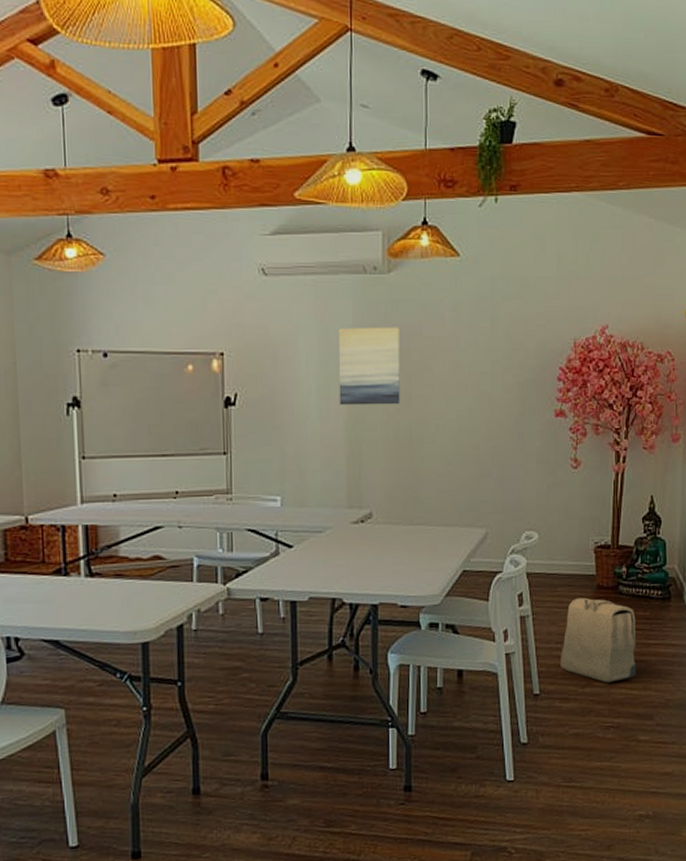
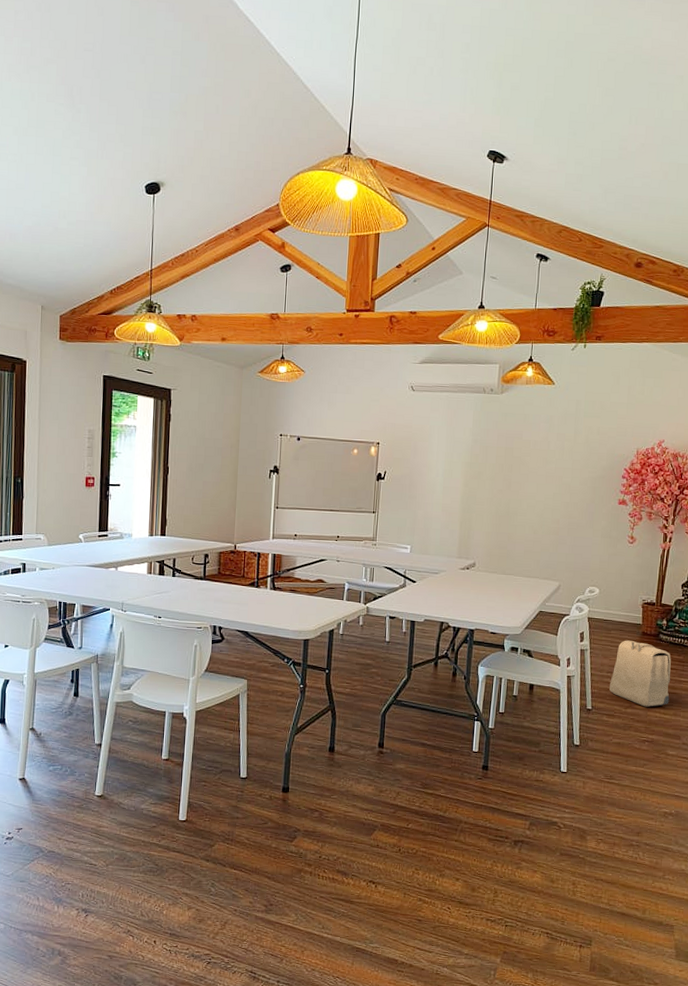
wall art: present [338,327,401,406] -> none [458,430,507,487]

